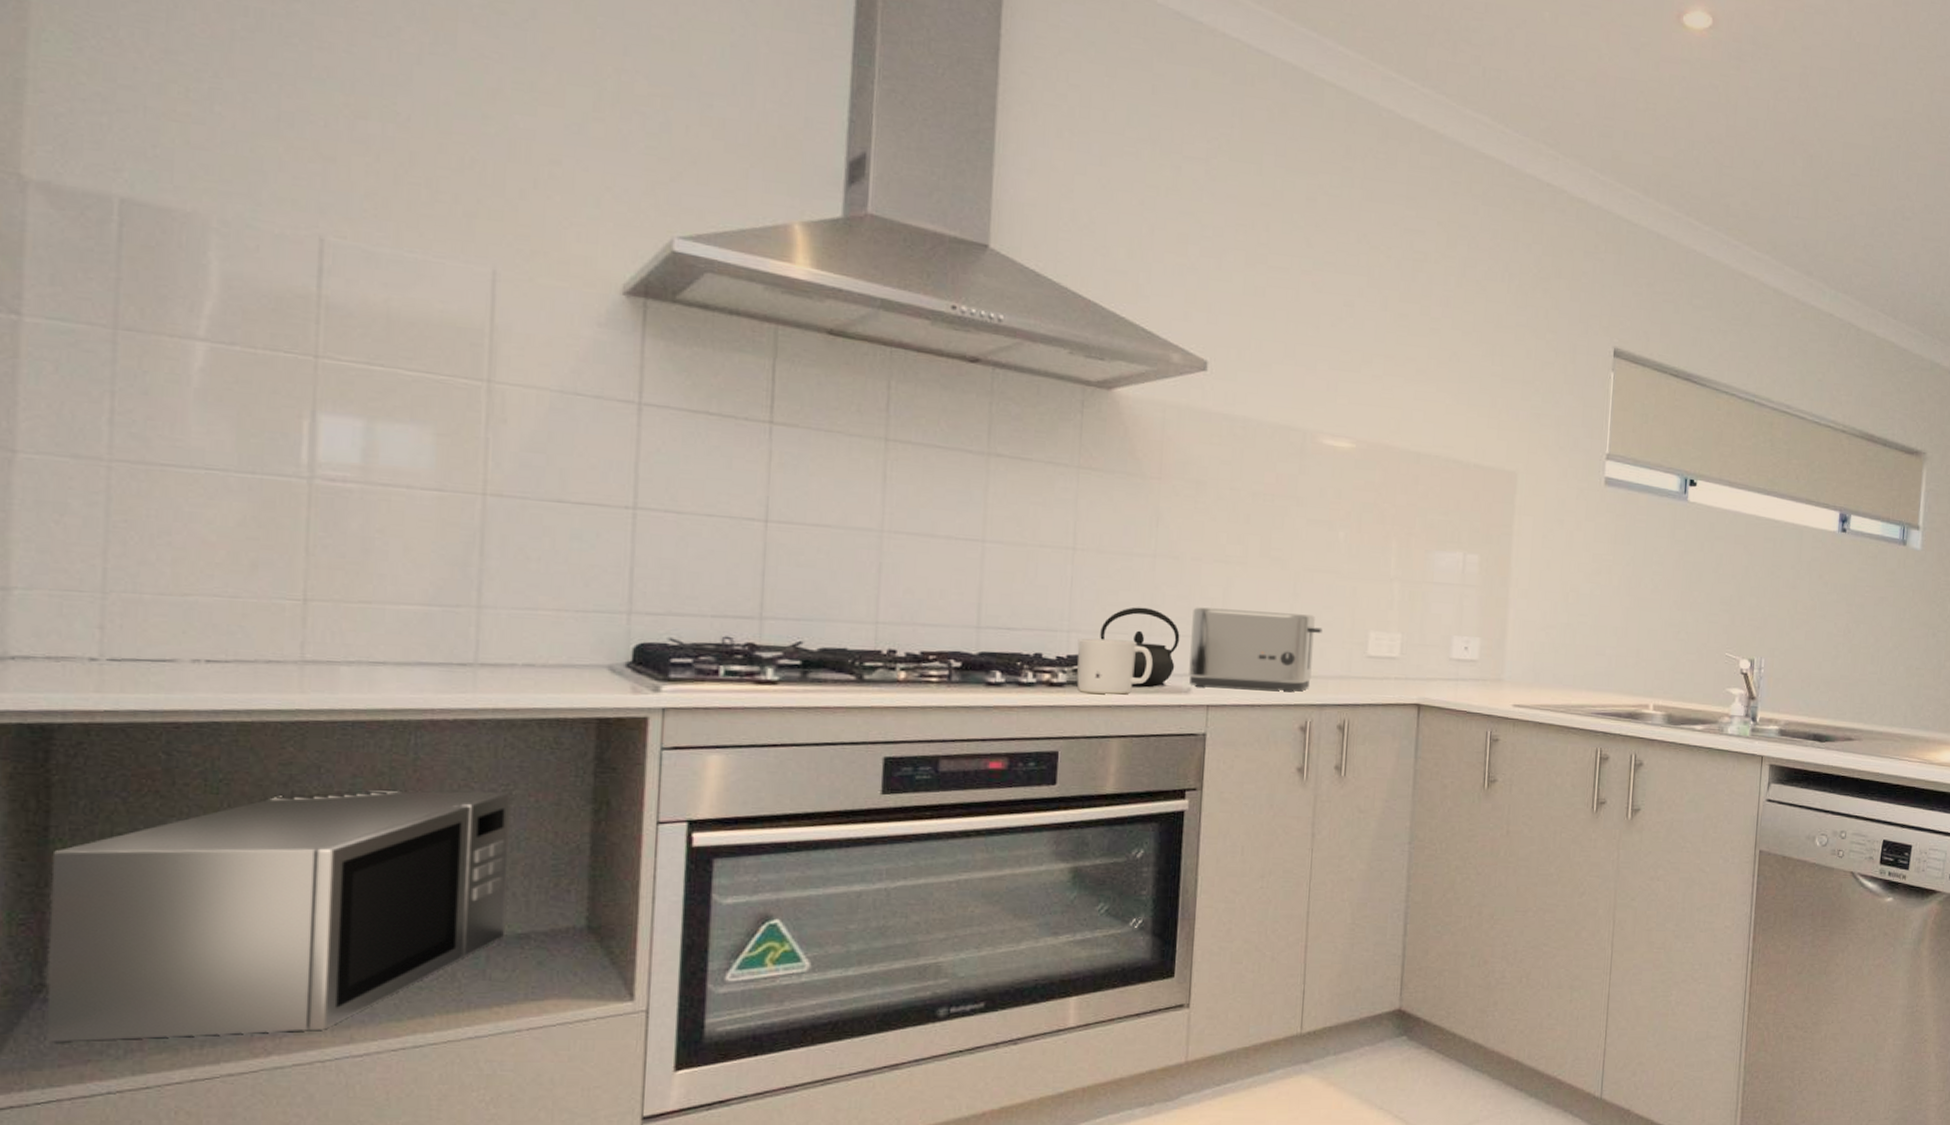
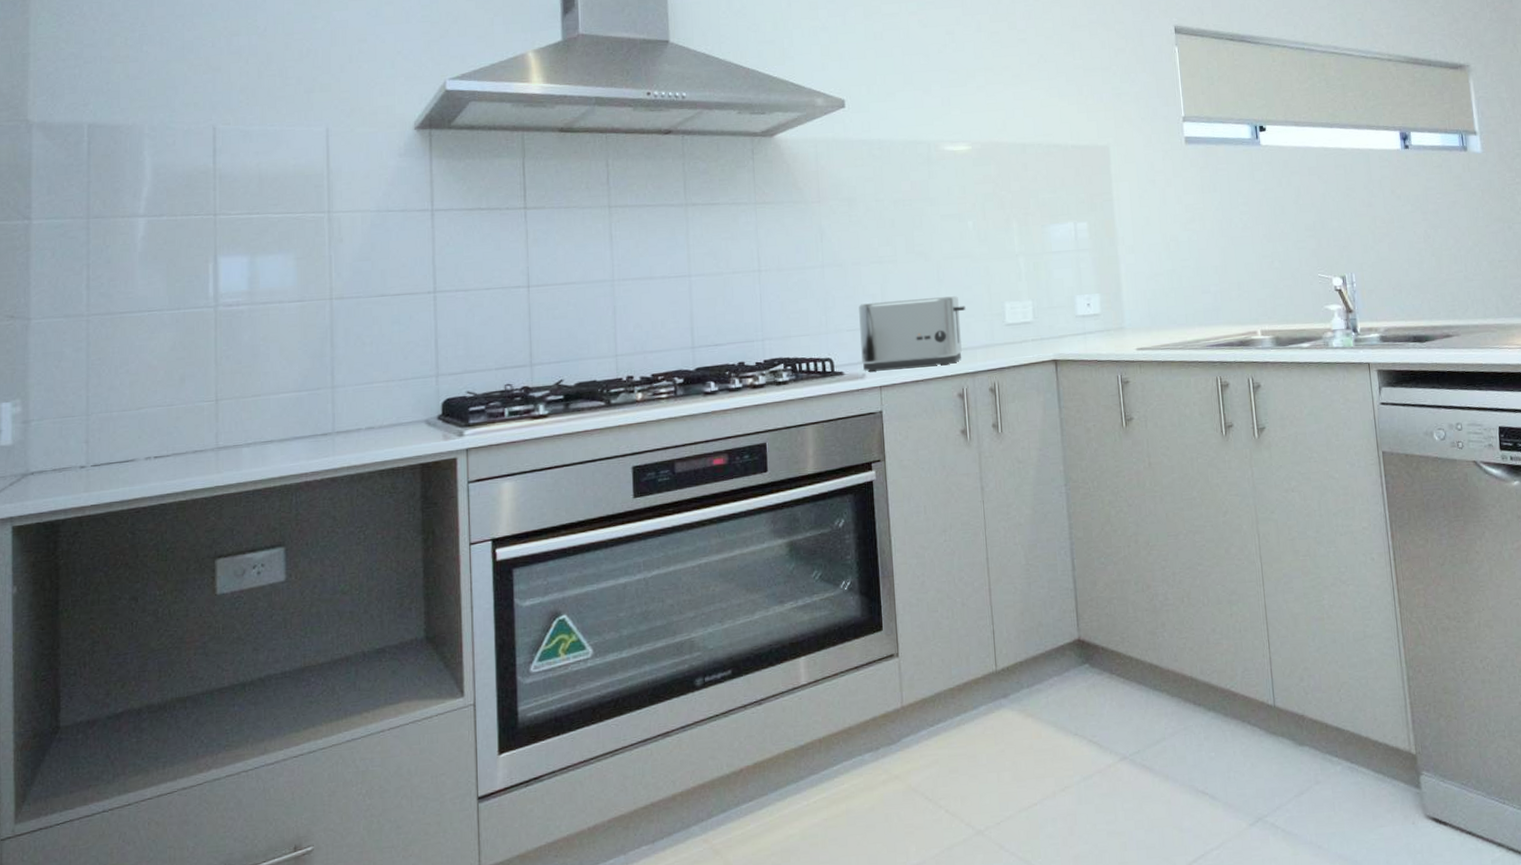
microwave: present [46,790,511,1044] -> none [61,533,367,774]
mug: present [1076,638,1154,695] -> none [771,340,833,390]
kettle: present [1100,607,1180,688] -> none [787,310,851,380]

